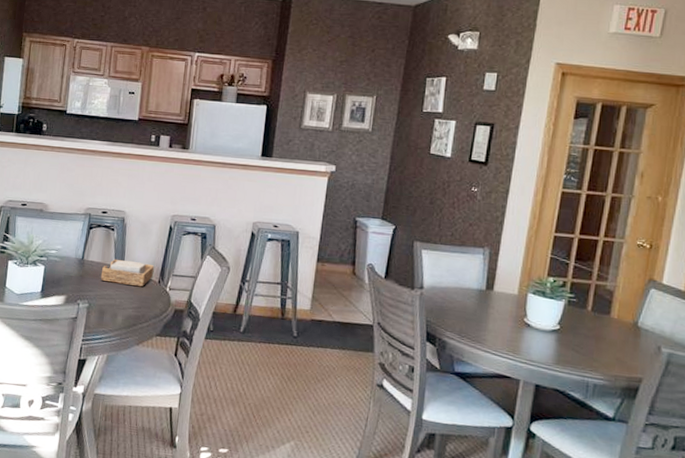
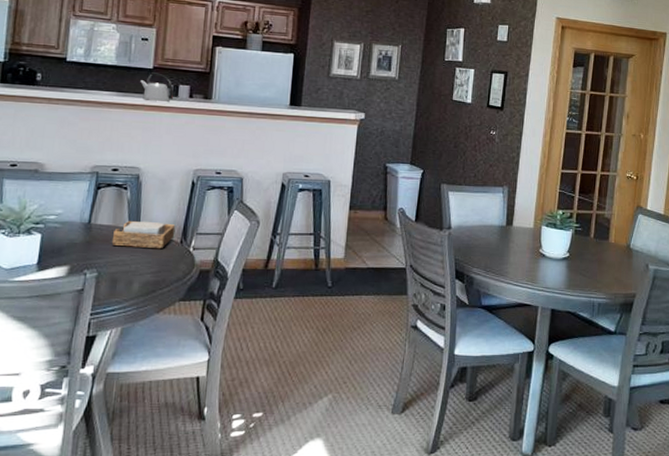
kettle: none [127,122,156,152] -> present [140,71,174,103]

